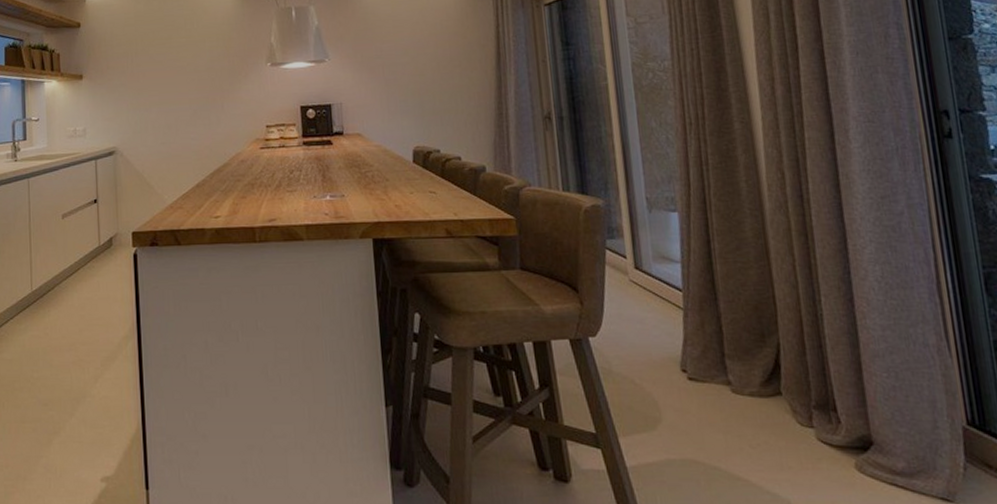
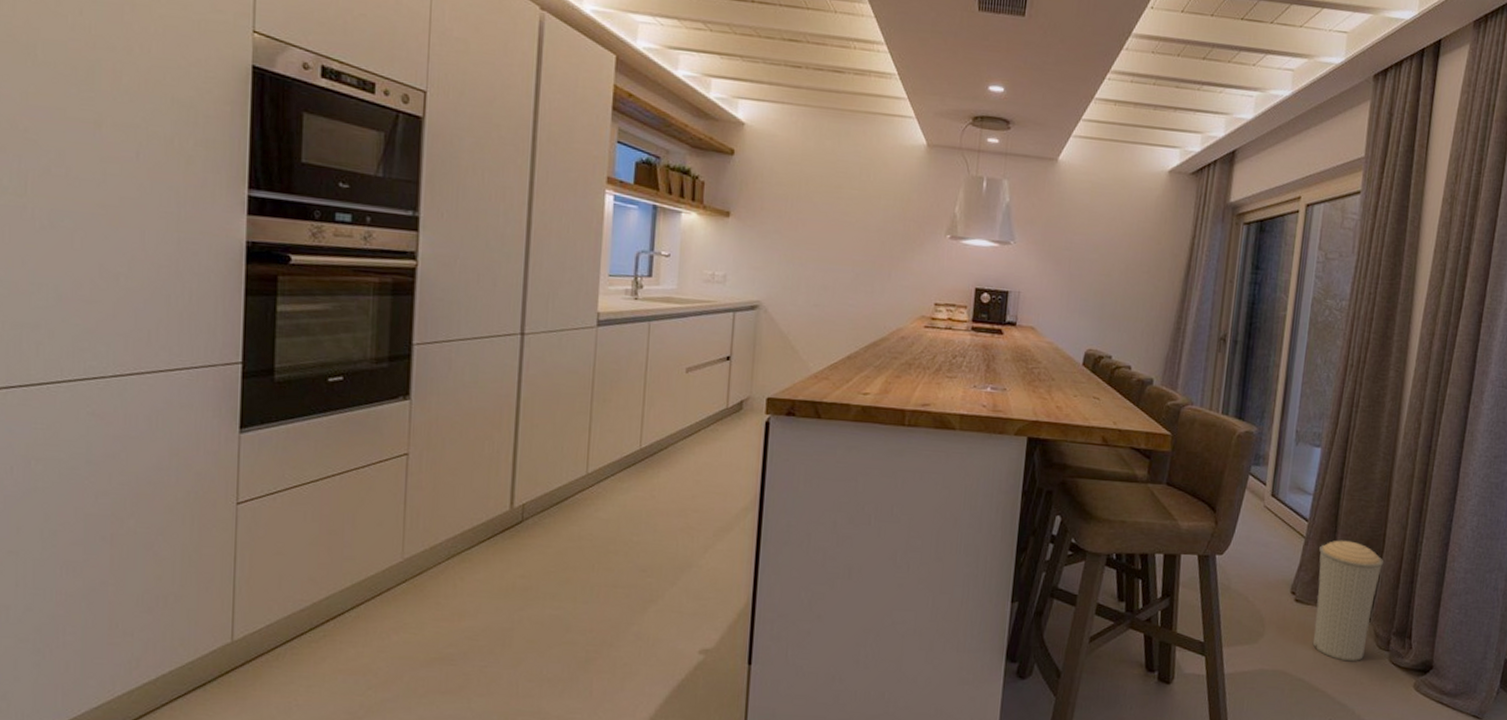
trash can: none [701,307,785,444] -> present [1312,540,1384,662]

